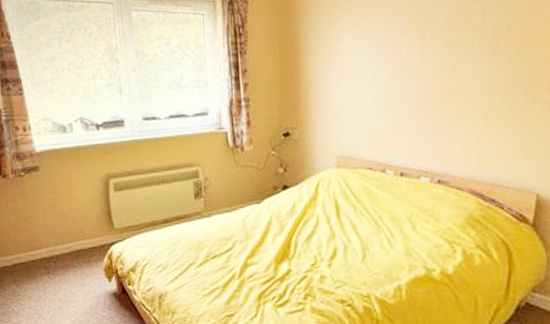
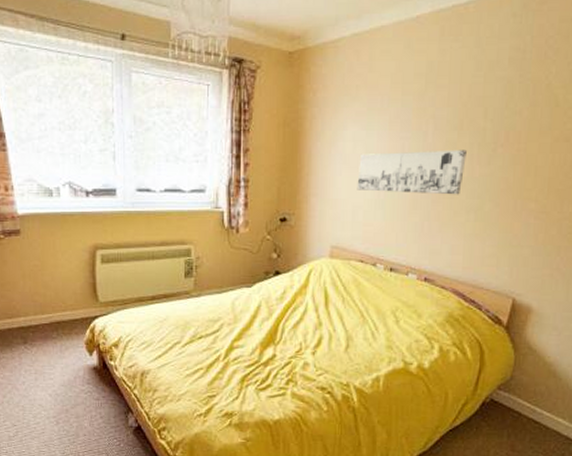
wall art: none [357,47,468,99] -> present [357,149,467,195]

